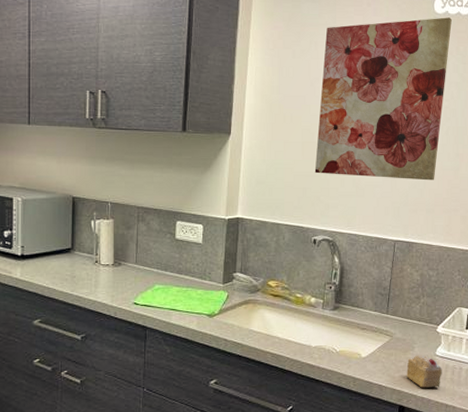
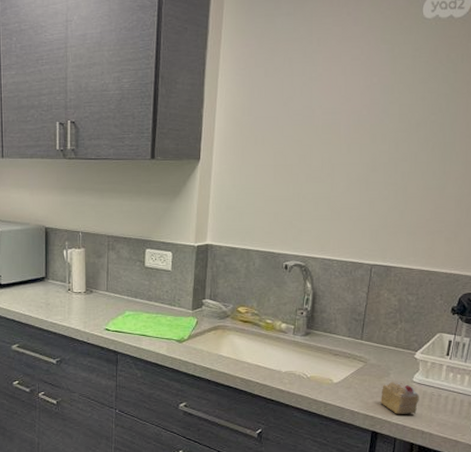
wall art: present [314,17,452,181] -> none [287,22,442,201]

